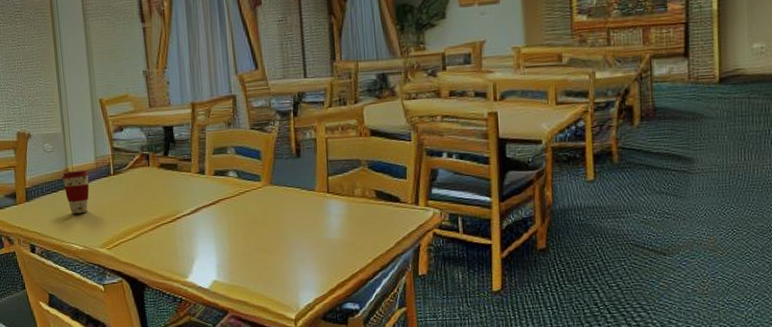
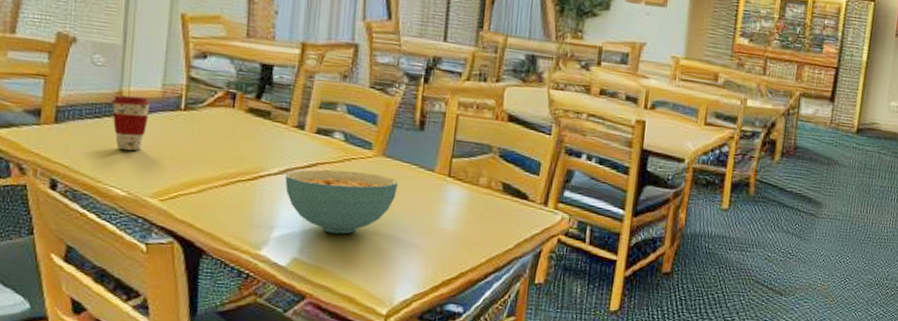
cereal bowl: none [196,201,287,256] -> present [285,169,398,234]

